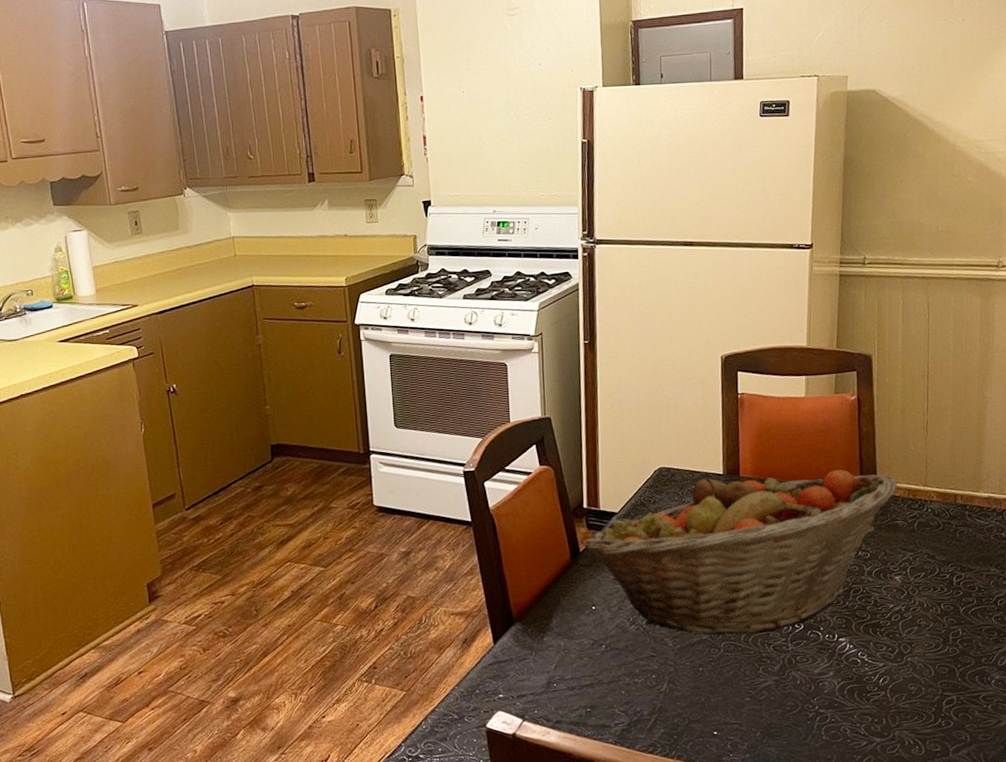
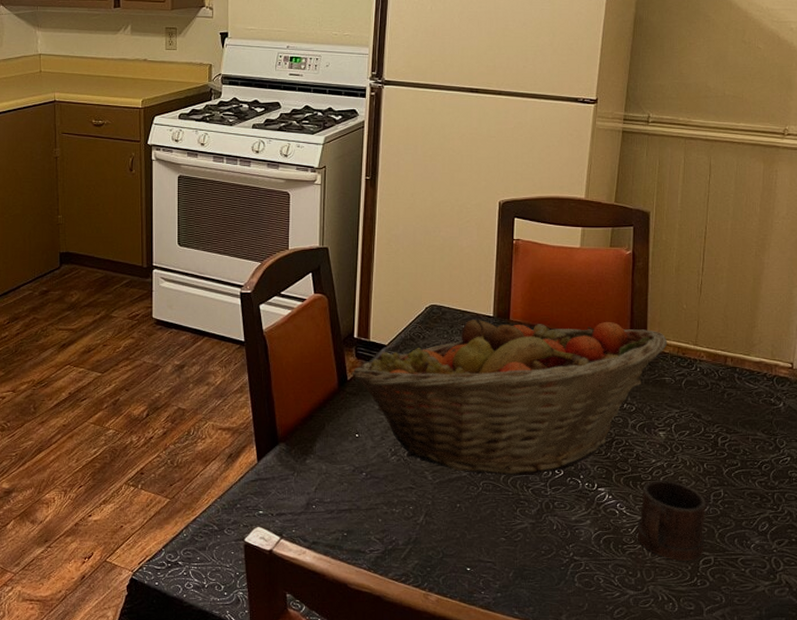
mug: none [879,624,946,704] -> present [637,480,706,561]

